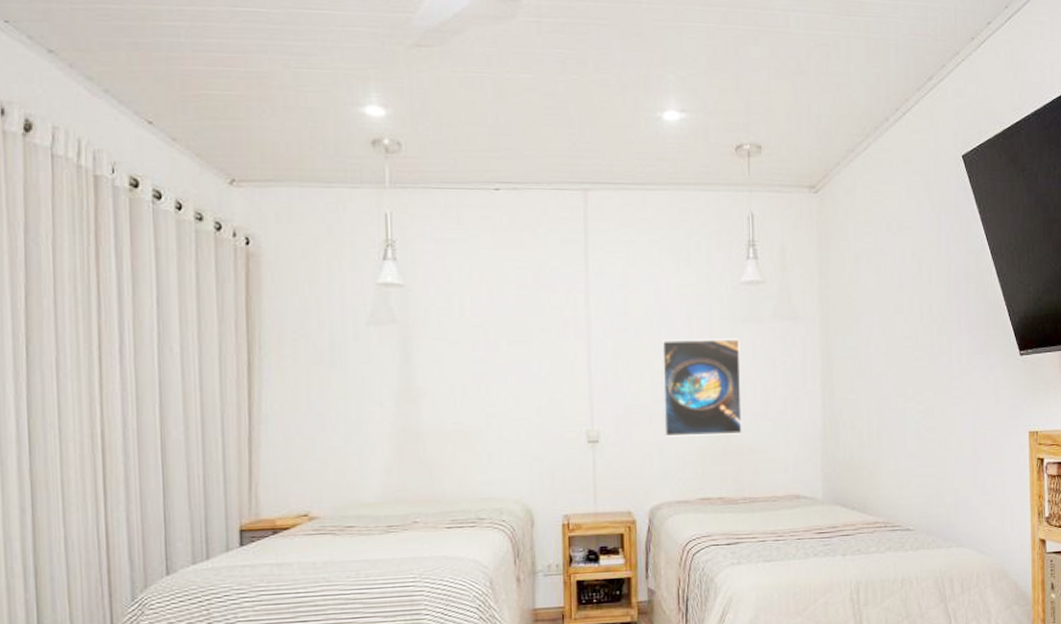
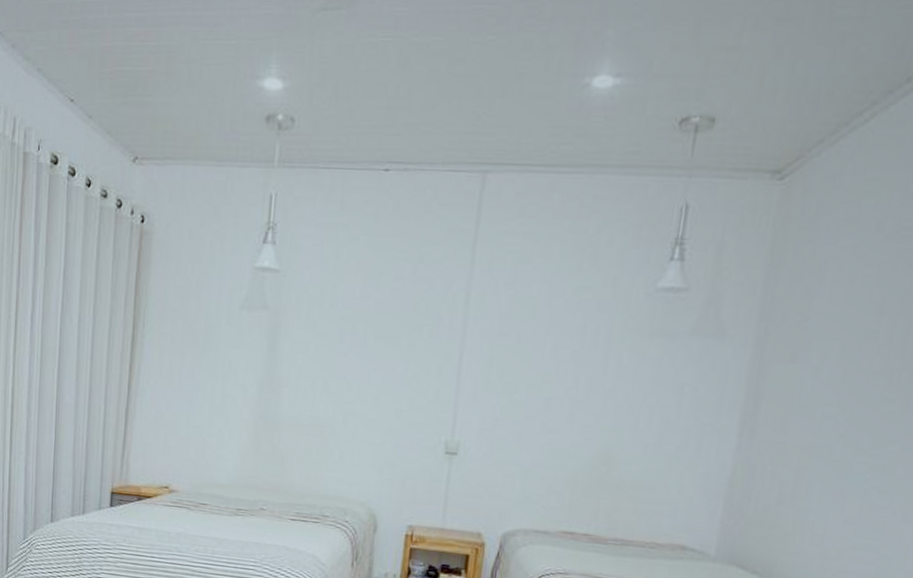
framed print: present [661,339,742,437] -> none [532,349,644,467]

